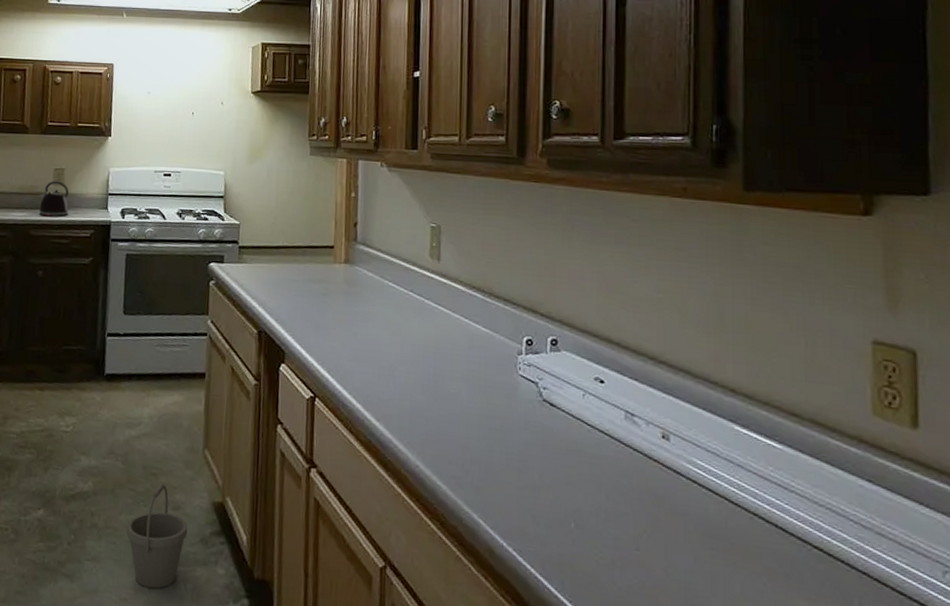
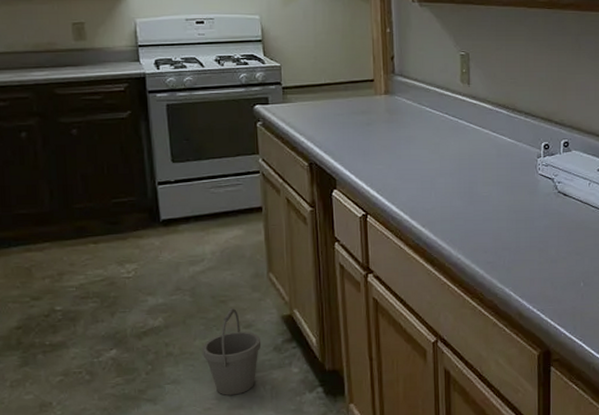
kettle: present [39,181,69,218] -> none [59,36,97,74]

